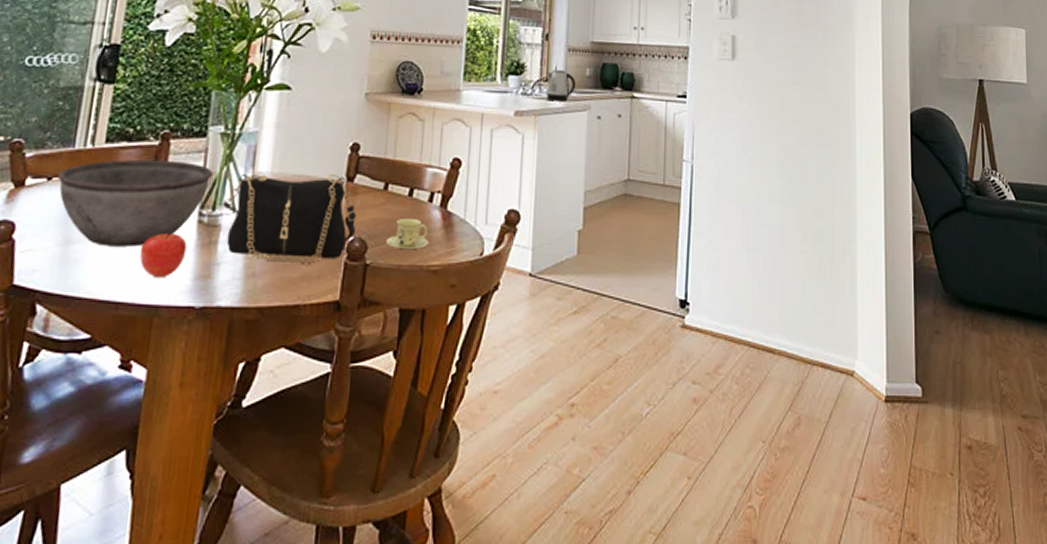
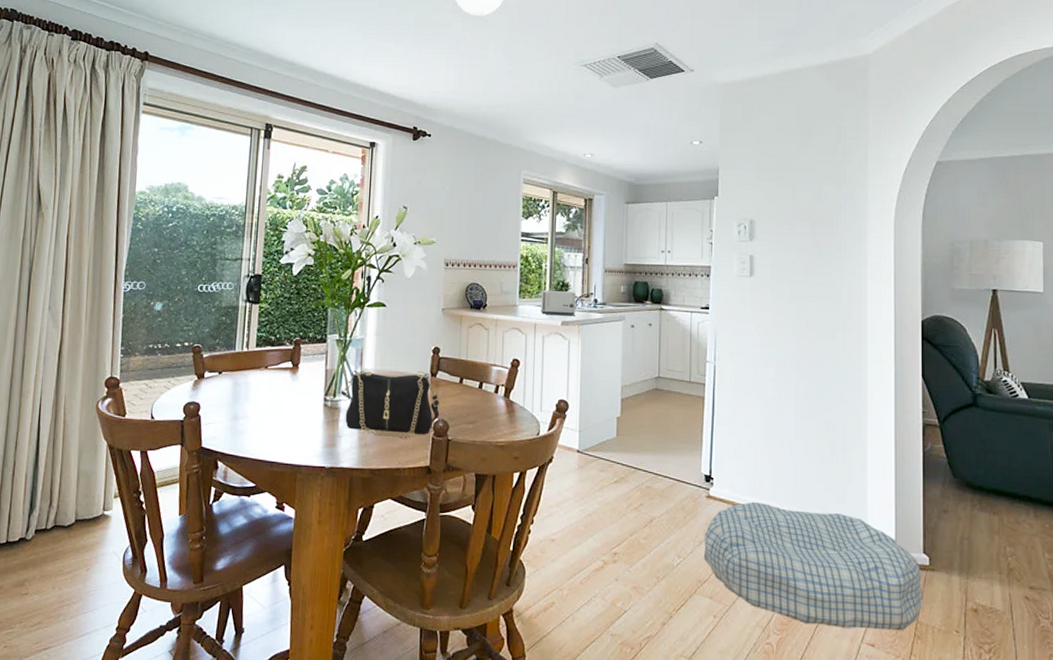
bowl: present [58,159,213,247] -> none [226,359,332,422]
fruit: present [139,231,187,278] -> none [284,411,317,446]
cup and saucer: present [386,217,429,250] -> none [463,405,496,430]
toaster: none [489,71,536,105] -> present [540,289,578,316]
kettle: present [546,69,576,102] -> none [587,287,613,314]
dog bed: none [676,330,918,480] -> present [703,501,925,631]

